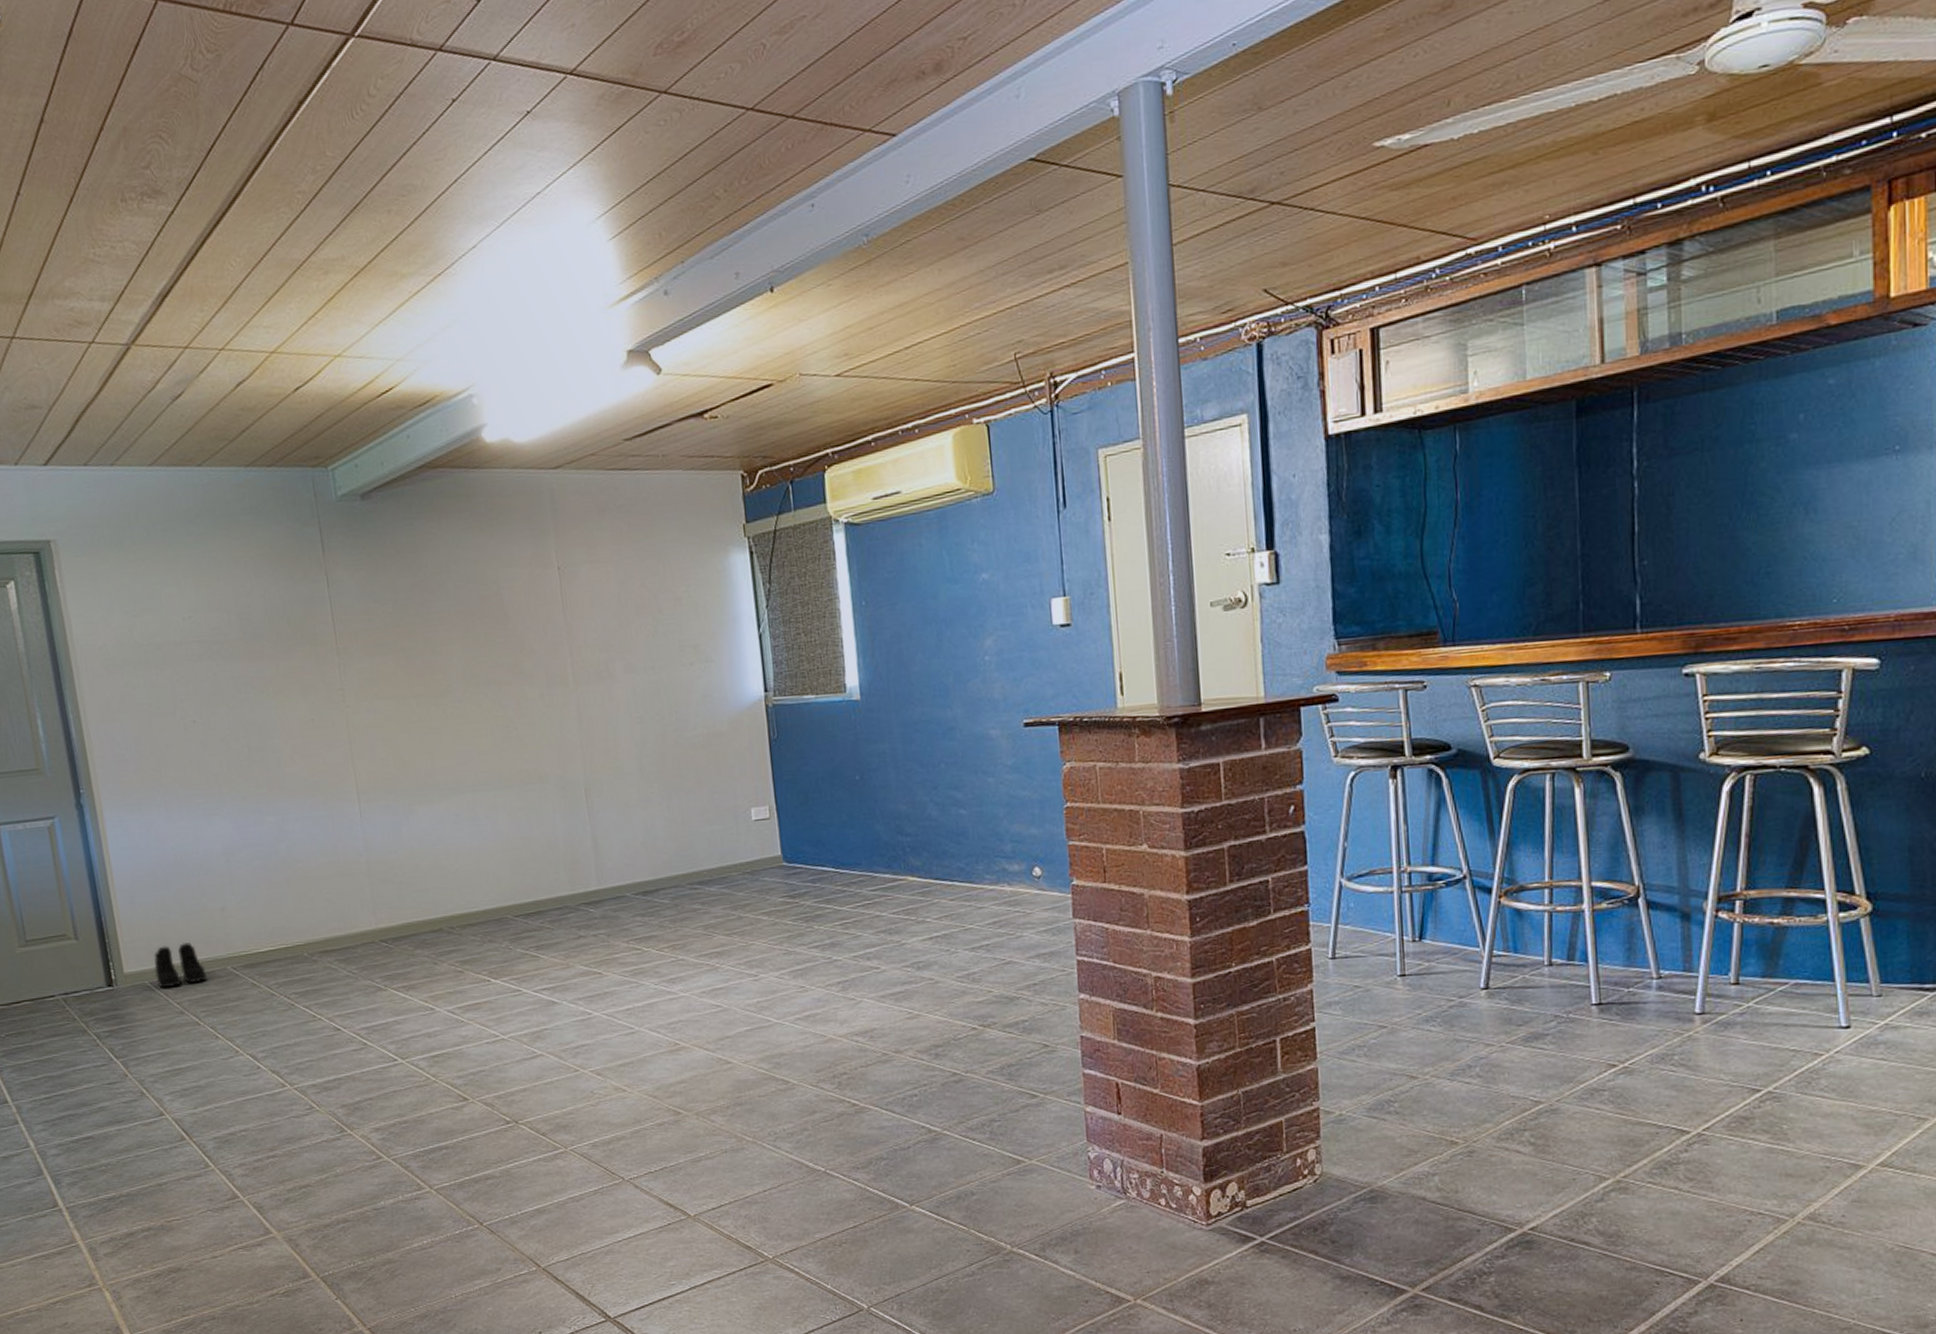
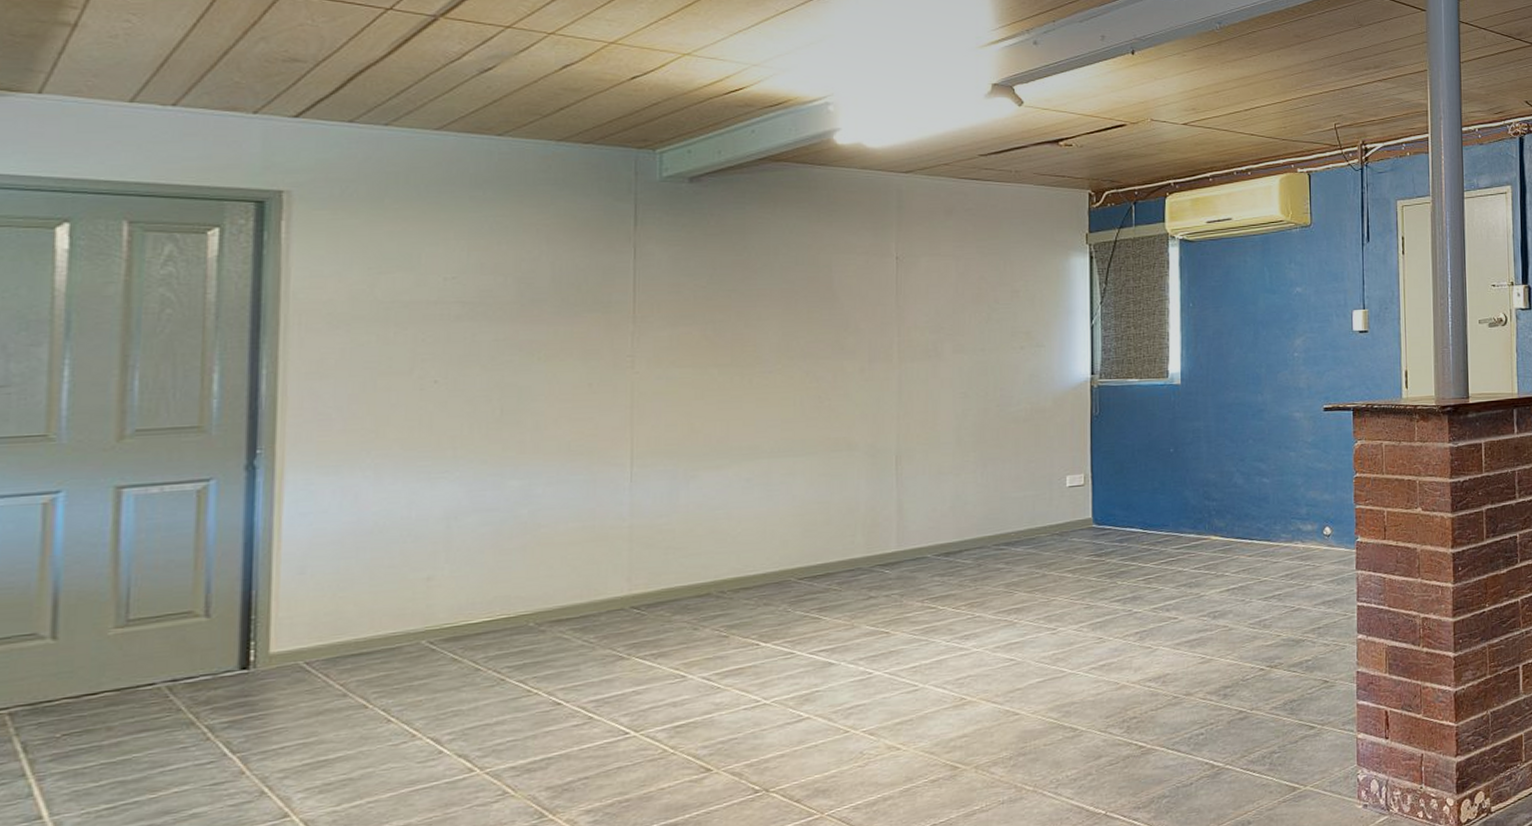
boots: present [154,943,207,989] -> none [316,616,390,669]

